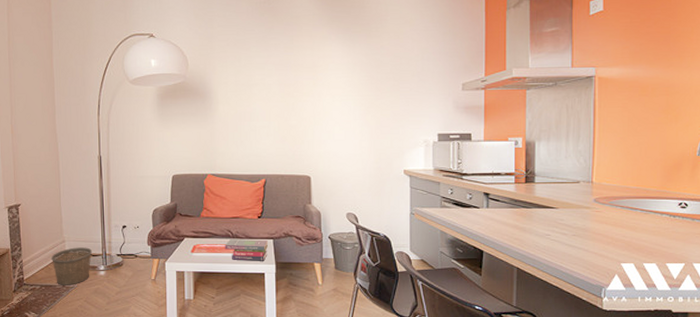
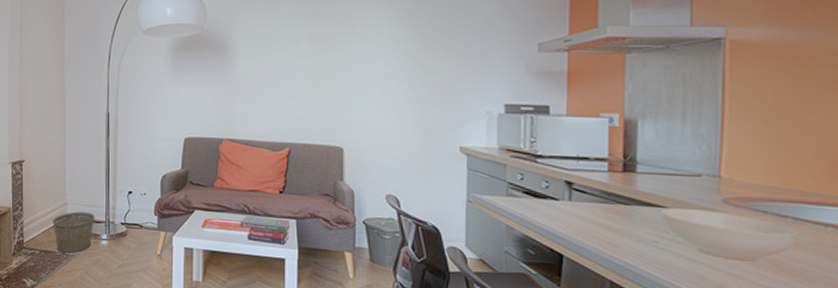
bowl: none [551,208,644,244] -> present [659,208,799,262]

